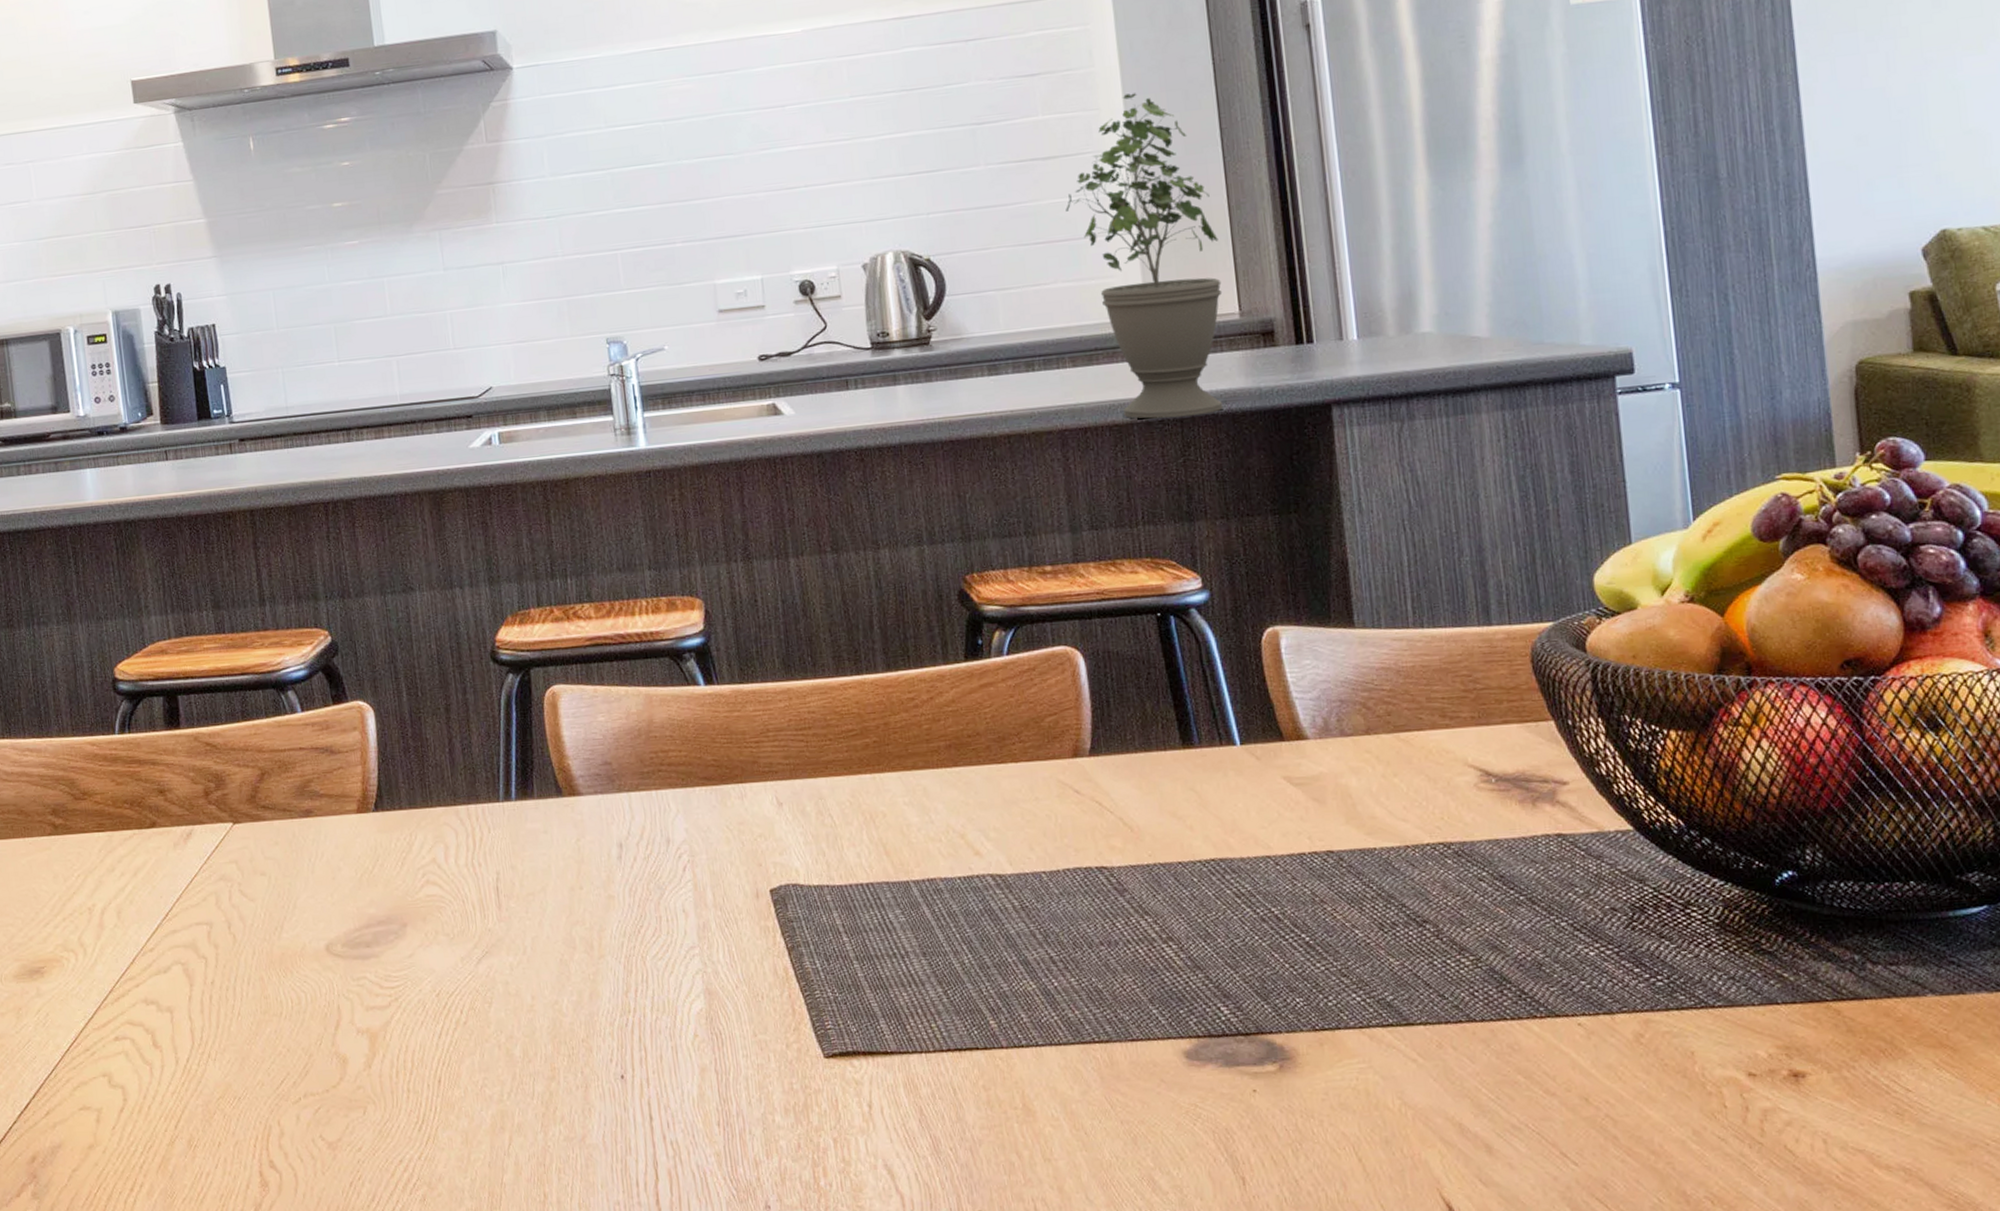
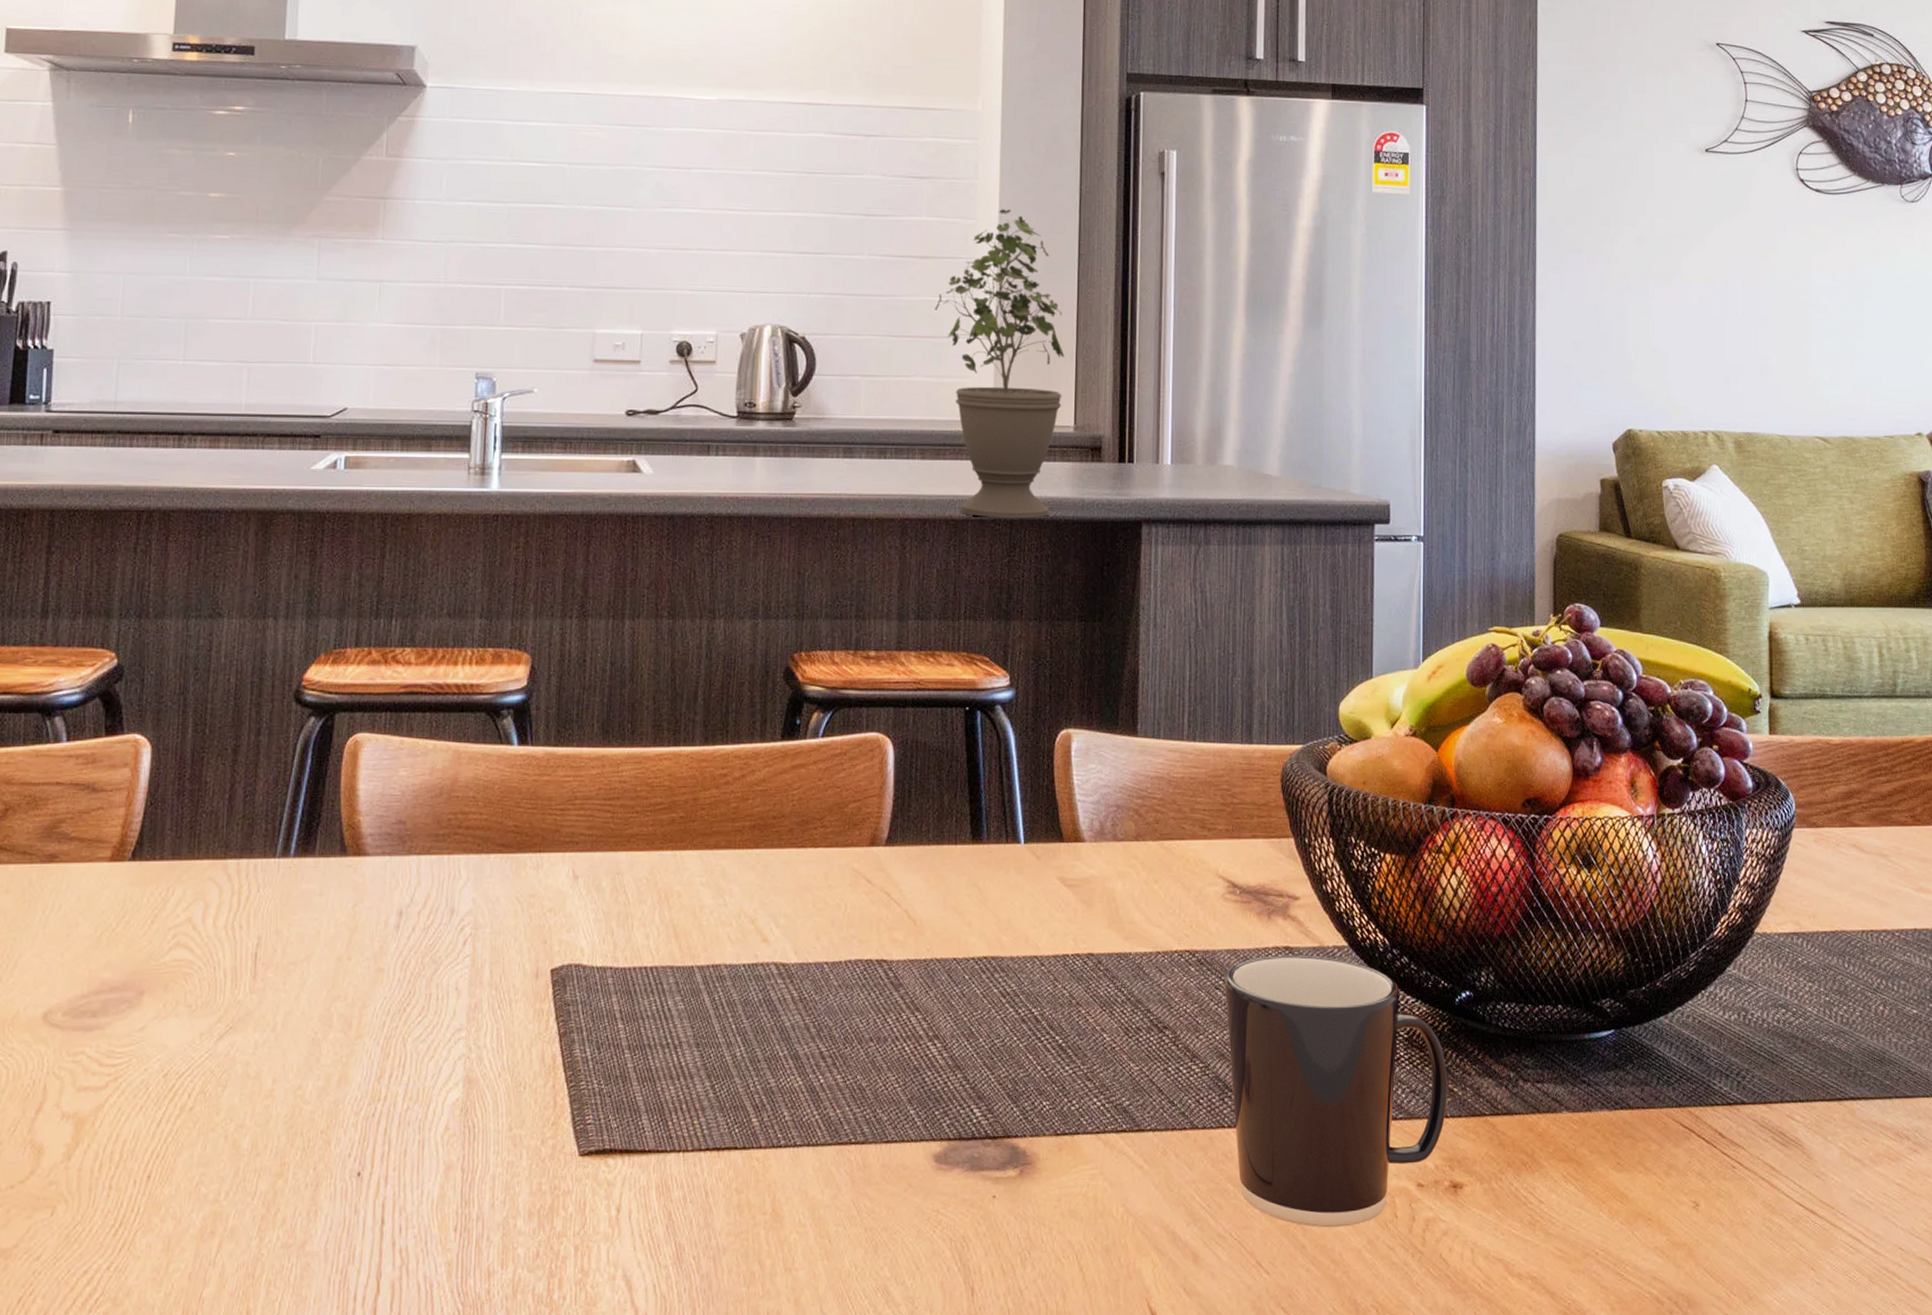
mug: none [1488,841,1777,1119] -> present [1224,954,1448,1228]

